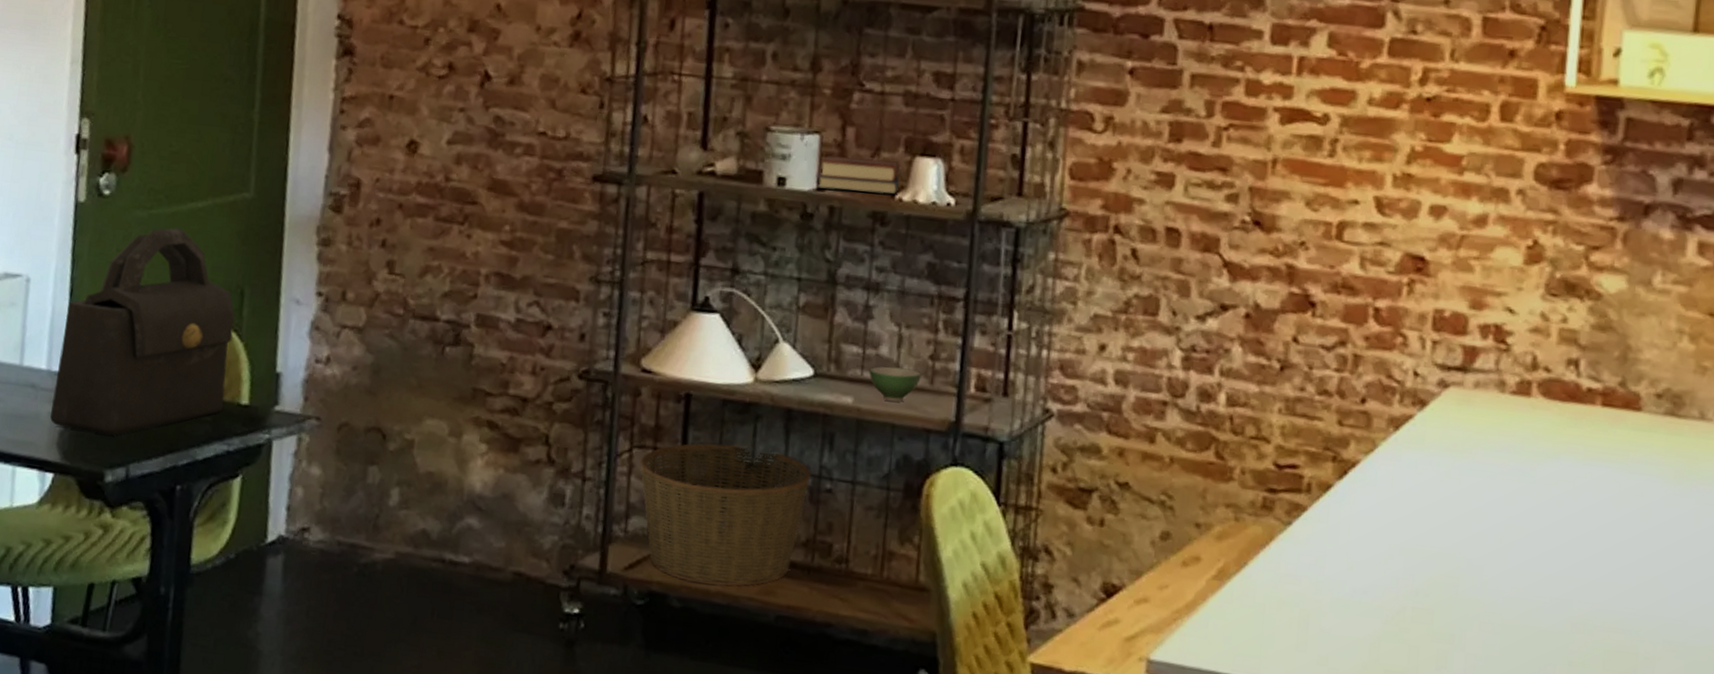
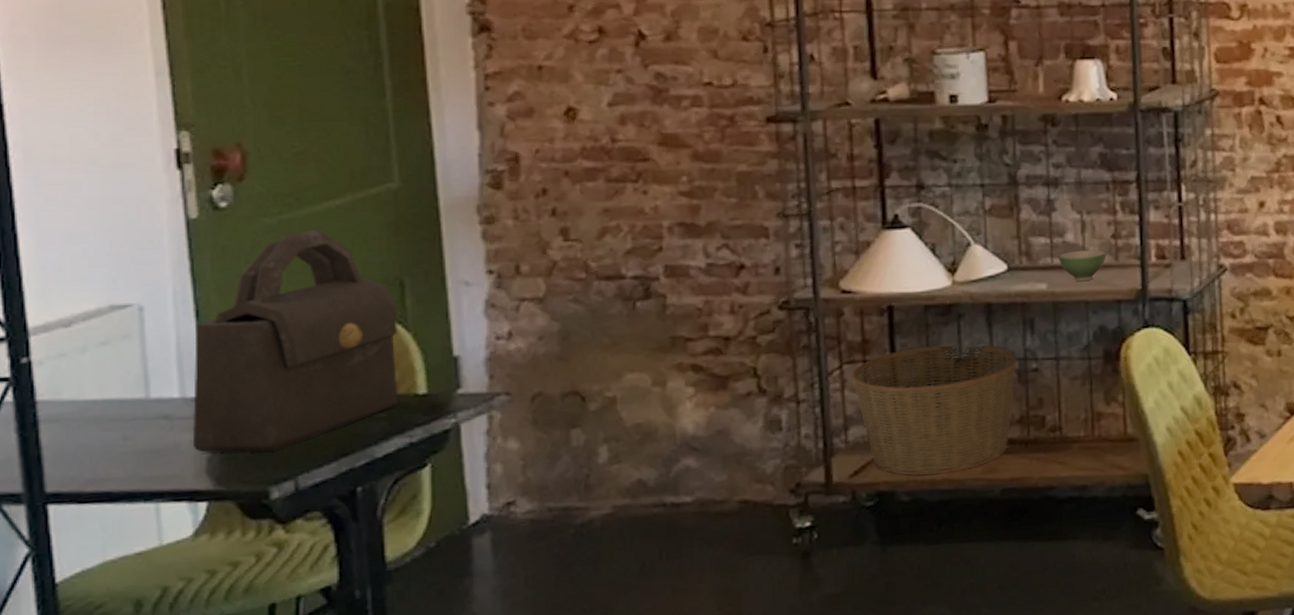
books: present [817,155,901,195] -> none [987,66,1065,101]

